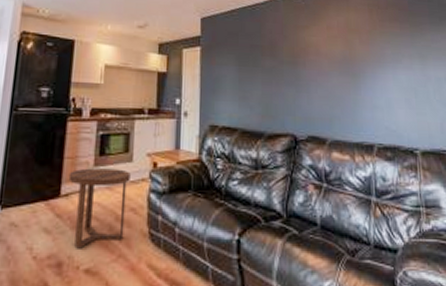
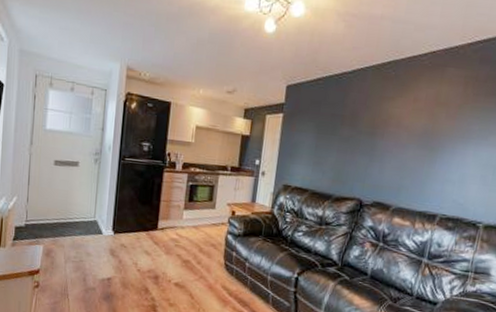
side table: present [68,168,131,247] -> none [164,210,213,268]

